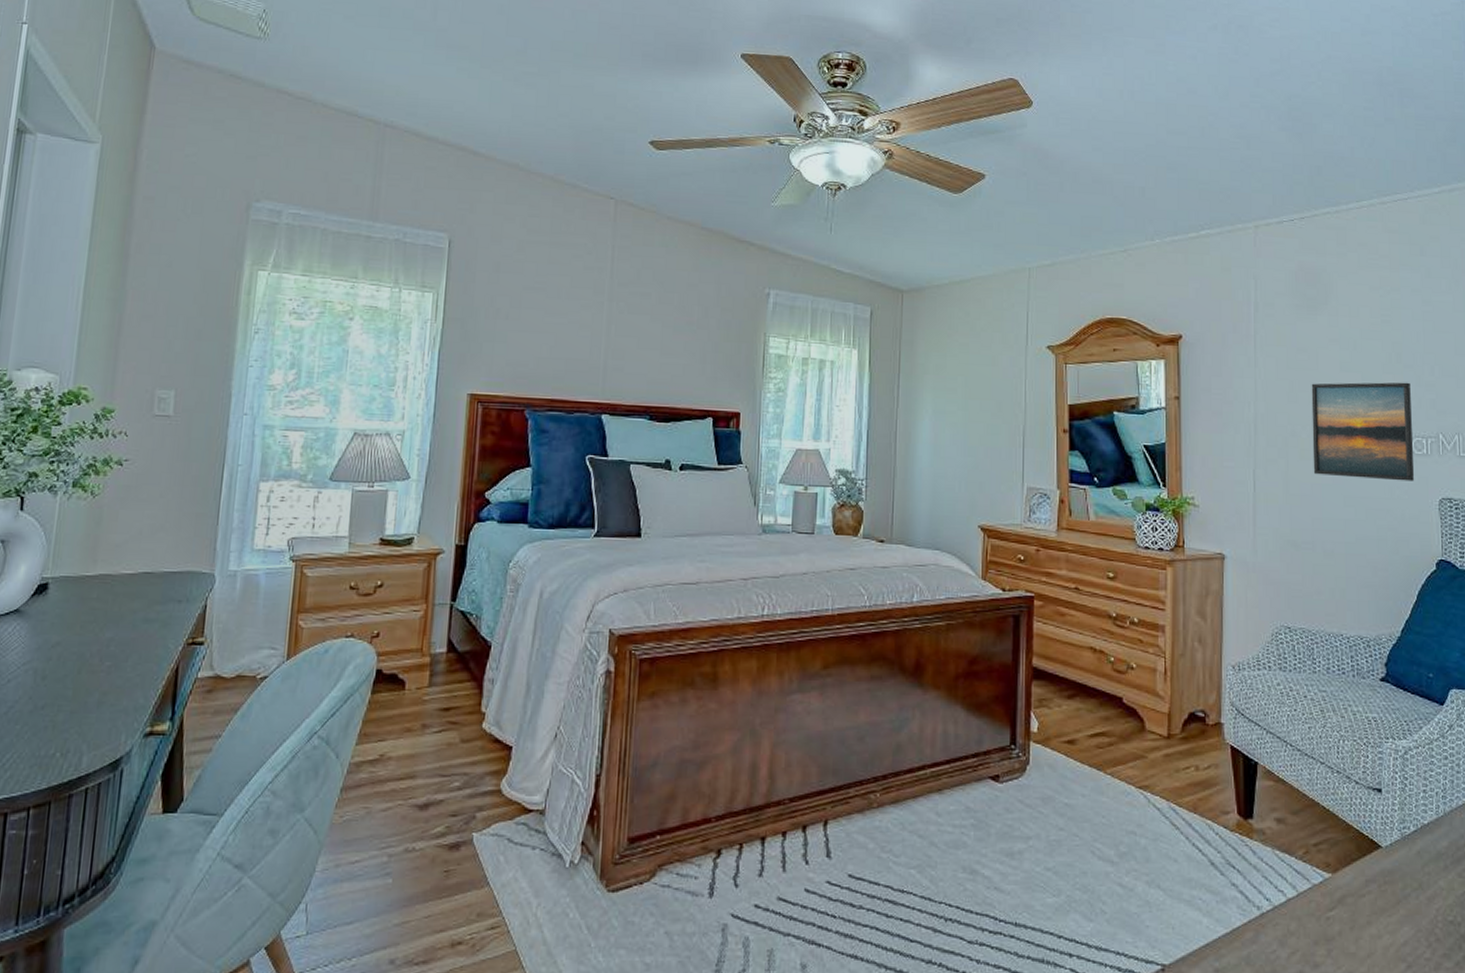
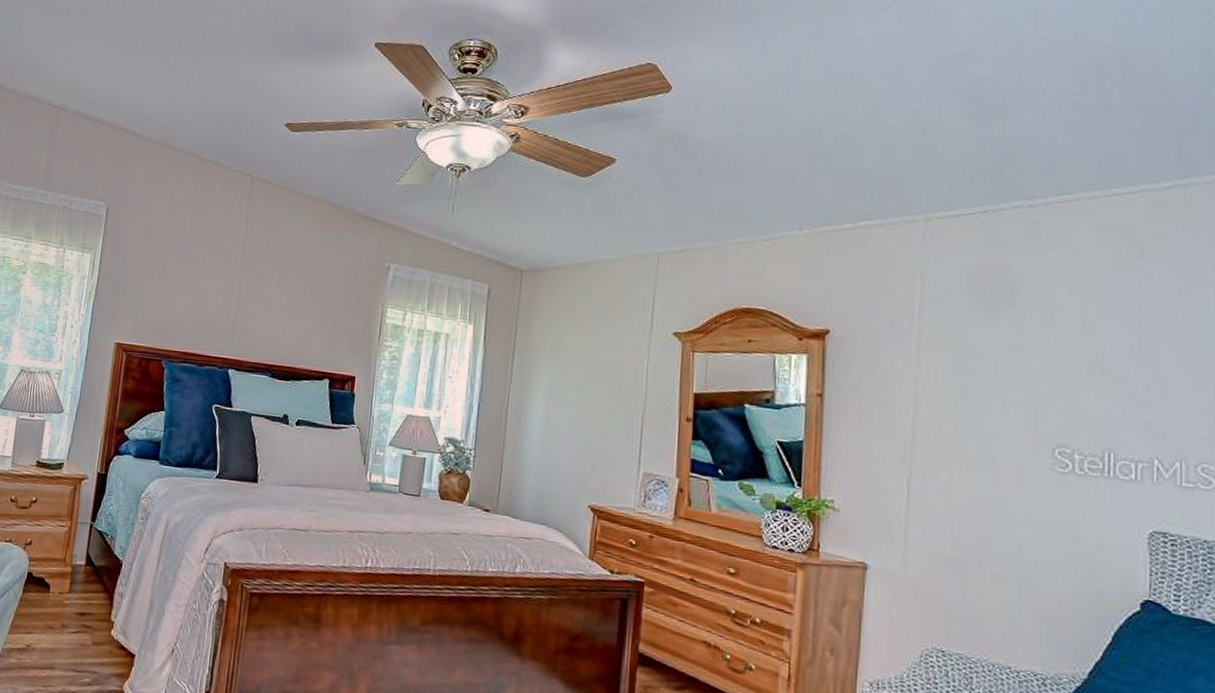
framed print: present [1311,382,1415,482] -> none [983,391,1118,509]

